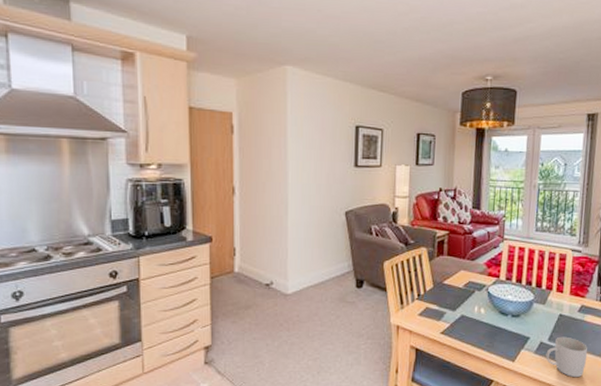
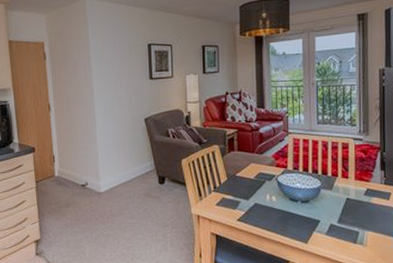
mug: present [545,336,588,378] -> none [337,218,377,256]

